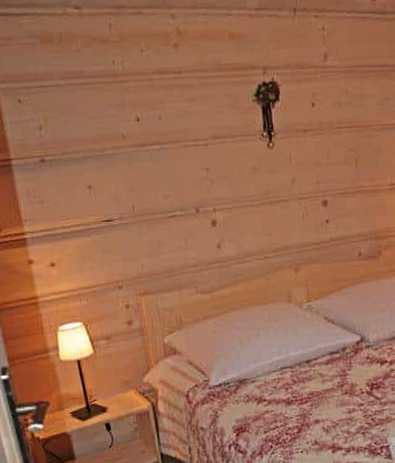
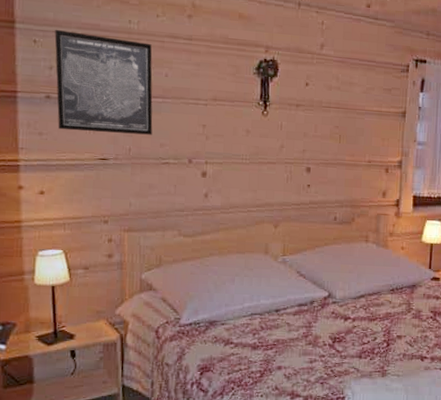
wall art: none [38,83,154,195] -> present [54,29,153,135]

